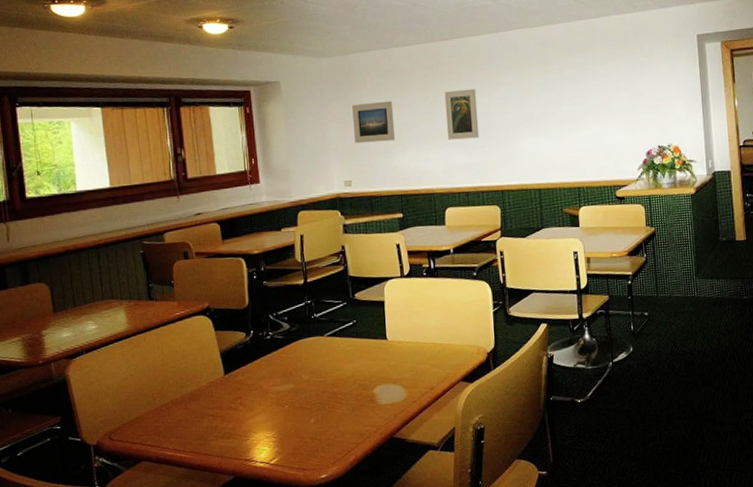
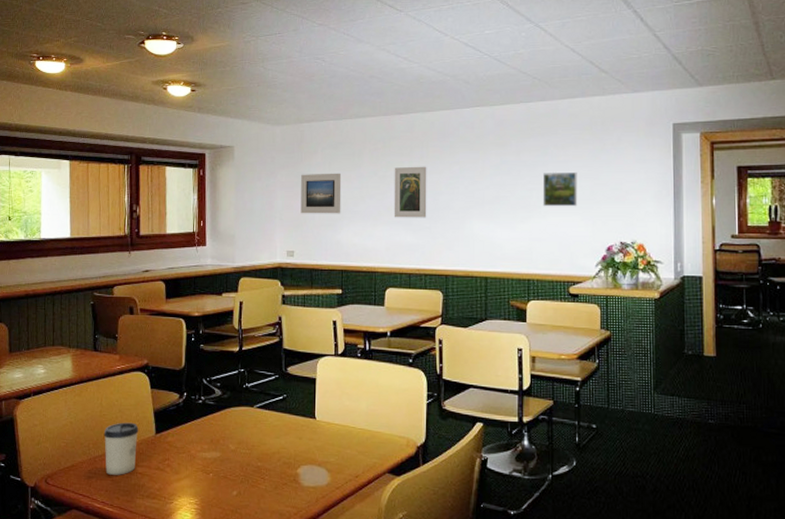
cup: none [168,366,206,422] -> present [103,422,139,475]
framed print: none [584,85,618,119] -> present [542,173,578,207]

